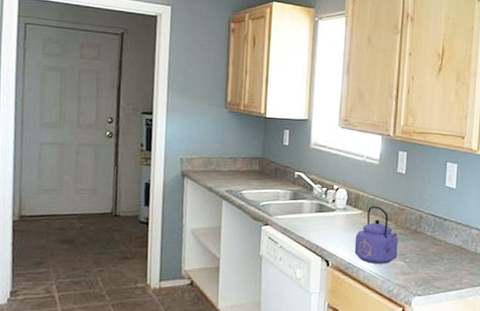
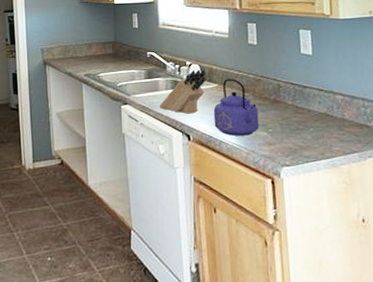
knife block: none [301,194,352,239] -> present [158,69,206,114]

